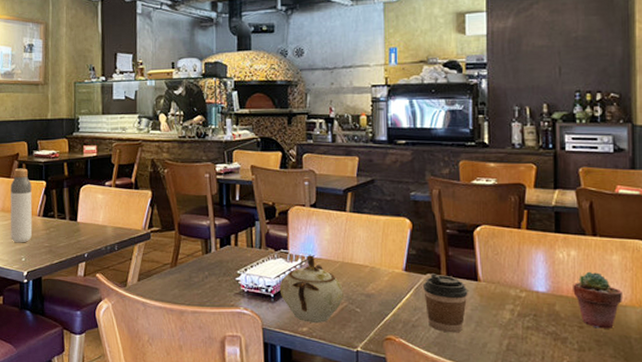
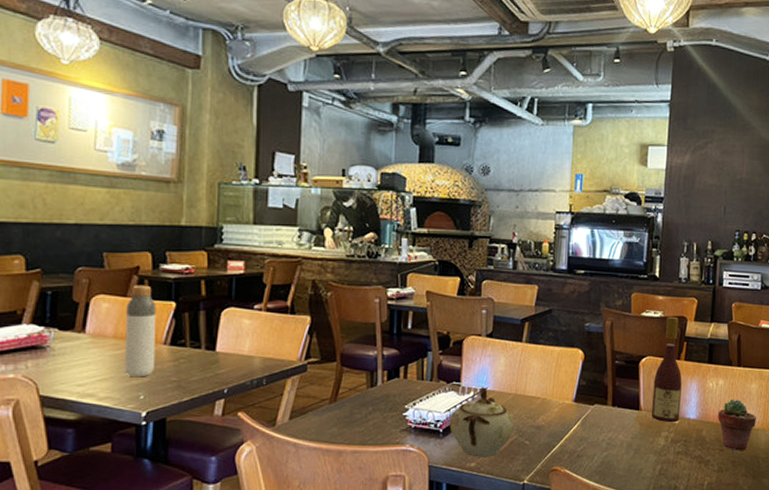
coffee cup: present [423,274,468,333] -> none [590,404,630,461]
wine bottle: none [492,183,526,296] -> present [652,316,682,423]

